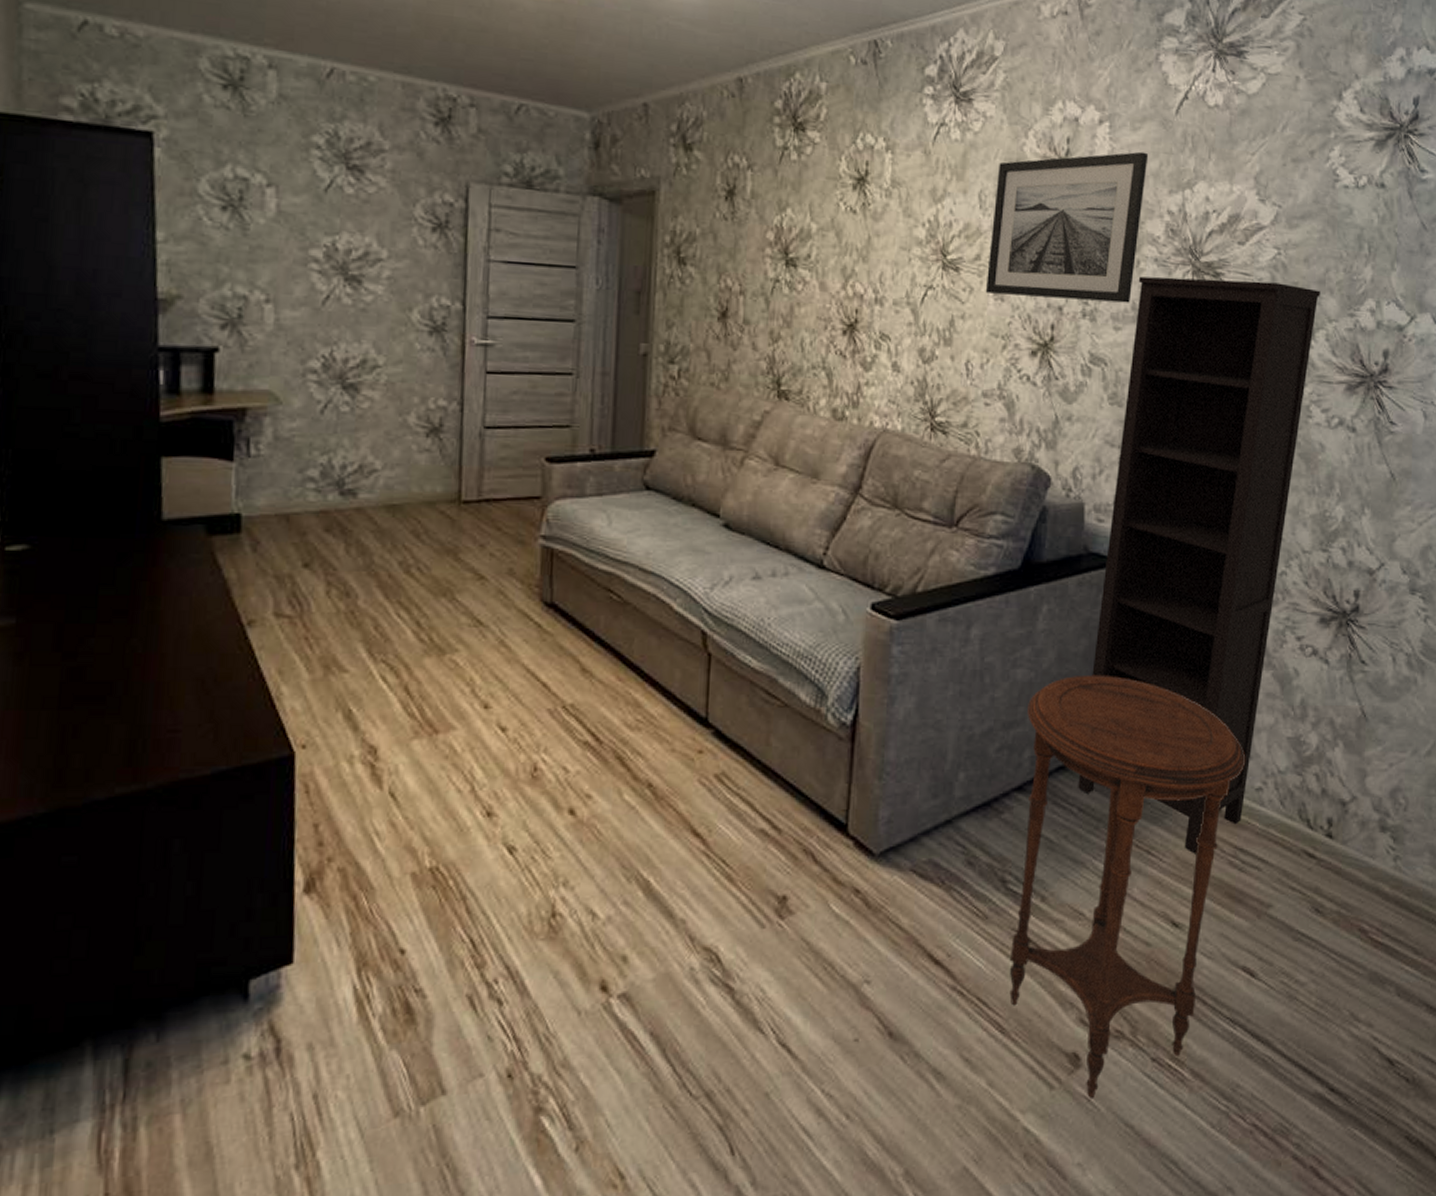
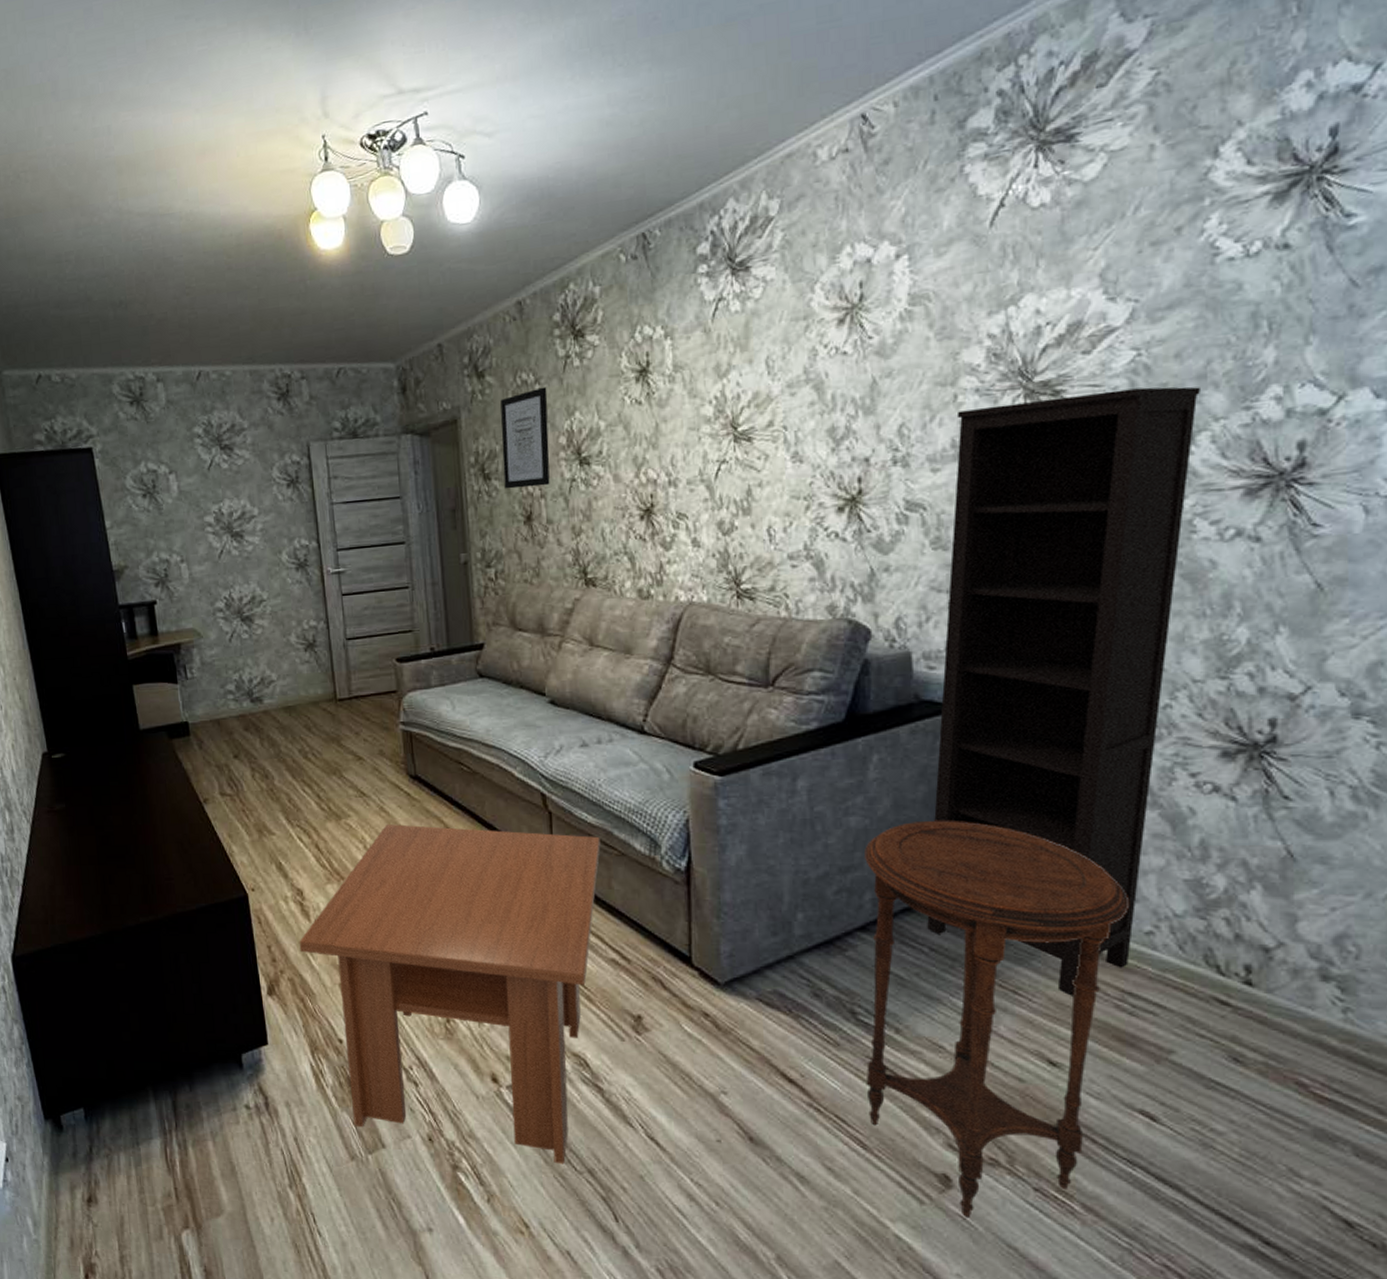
coffee table: none [360,661,763,1090] -> present [299,823,601,1165]
wall art: none [700,174,760,282] -> present [500,387,550,489]
wall art: present [985,151,1148,303] -> none [781,277,959,457]

